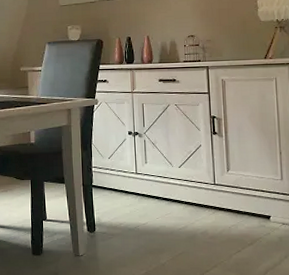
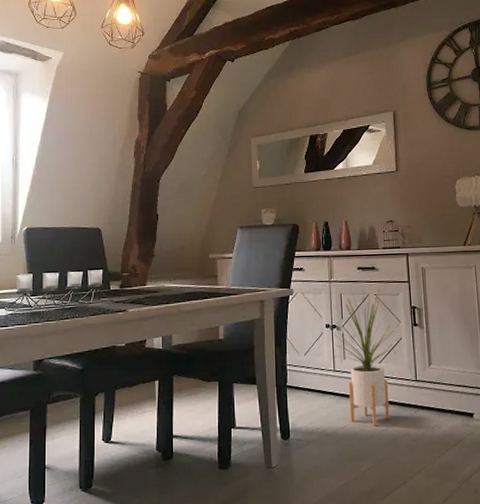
house plant: none [133,97,201,224] -> present [330,286,401,427]

